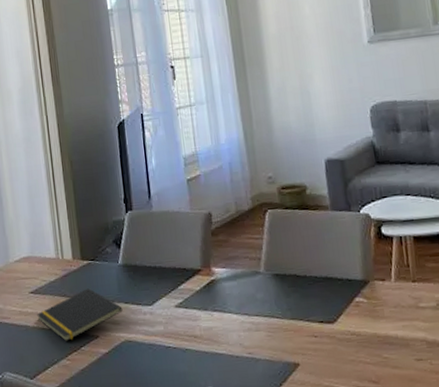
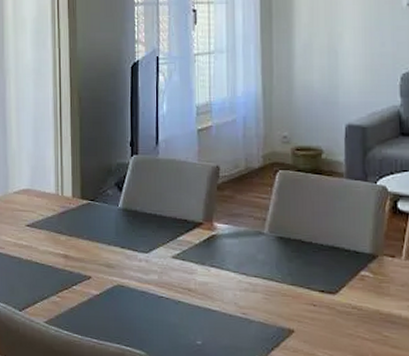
notepad: present [37,288,123,342] -> none [31,228,118,279]

